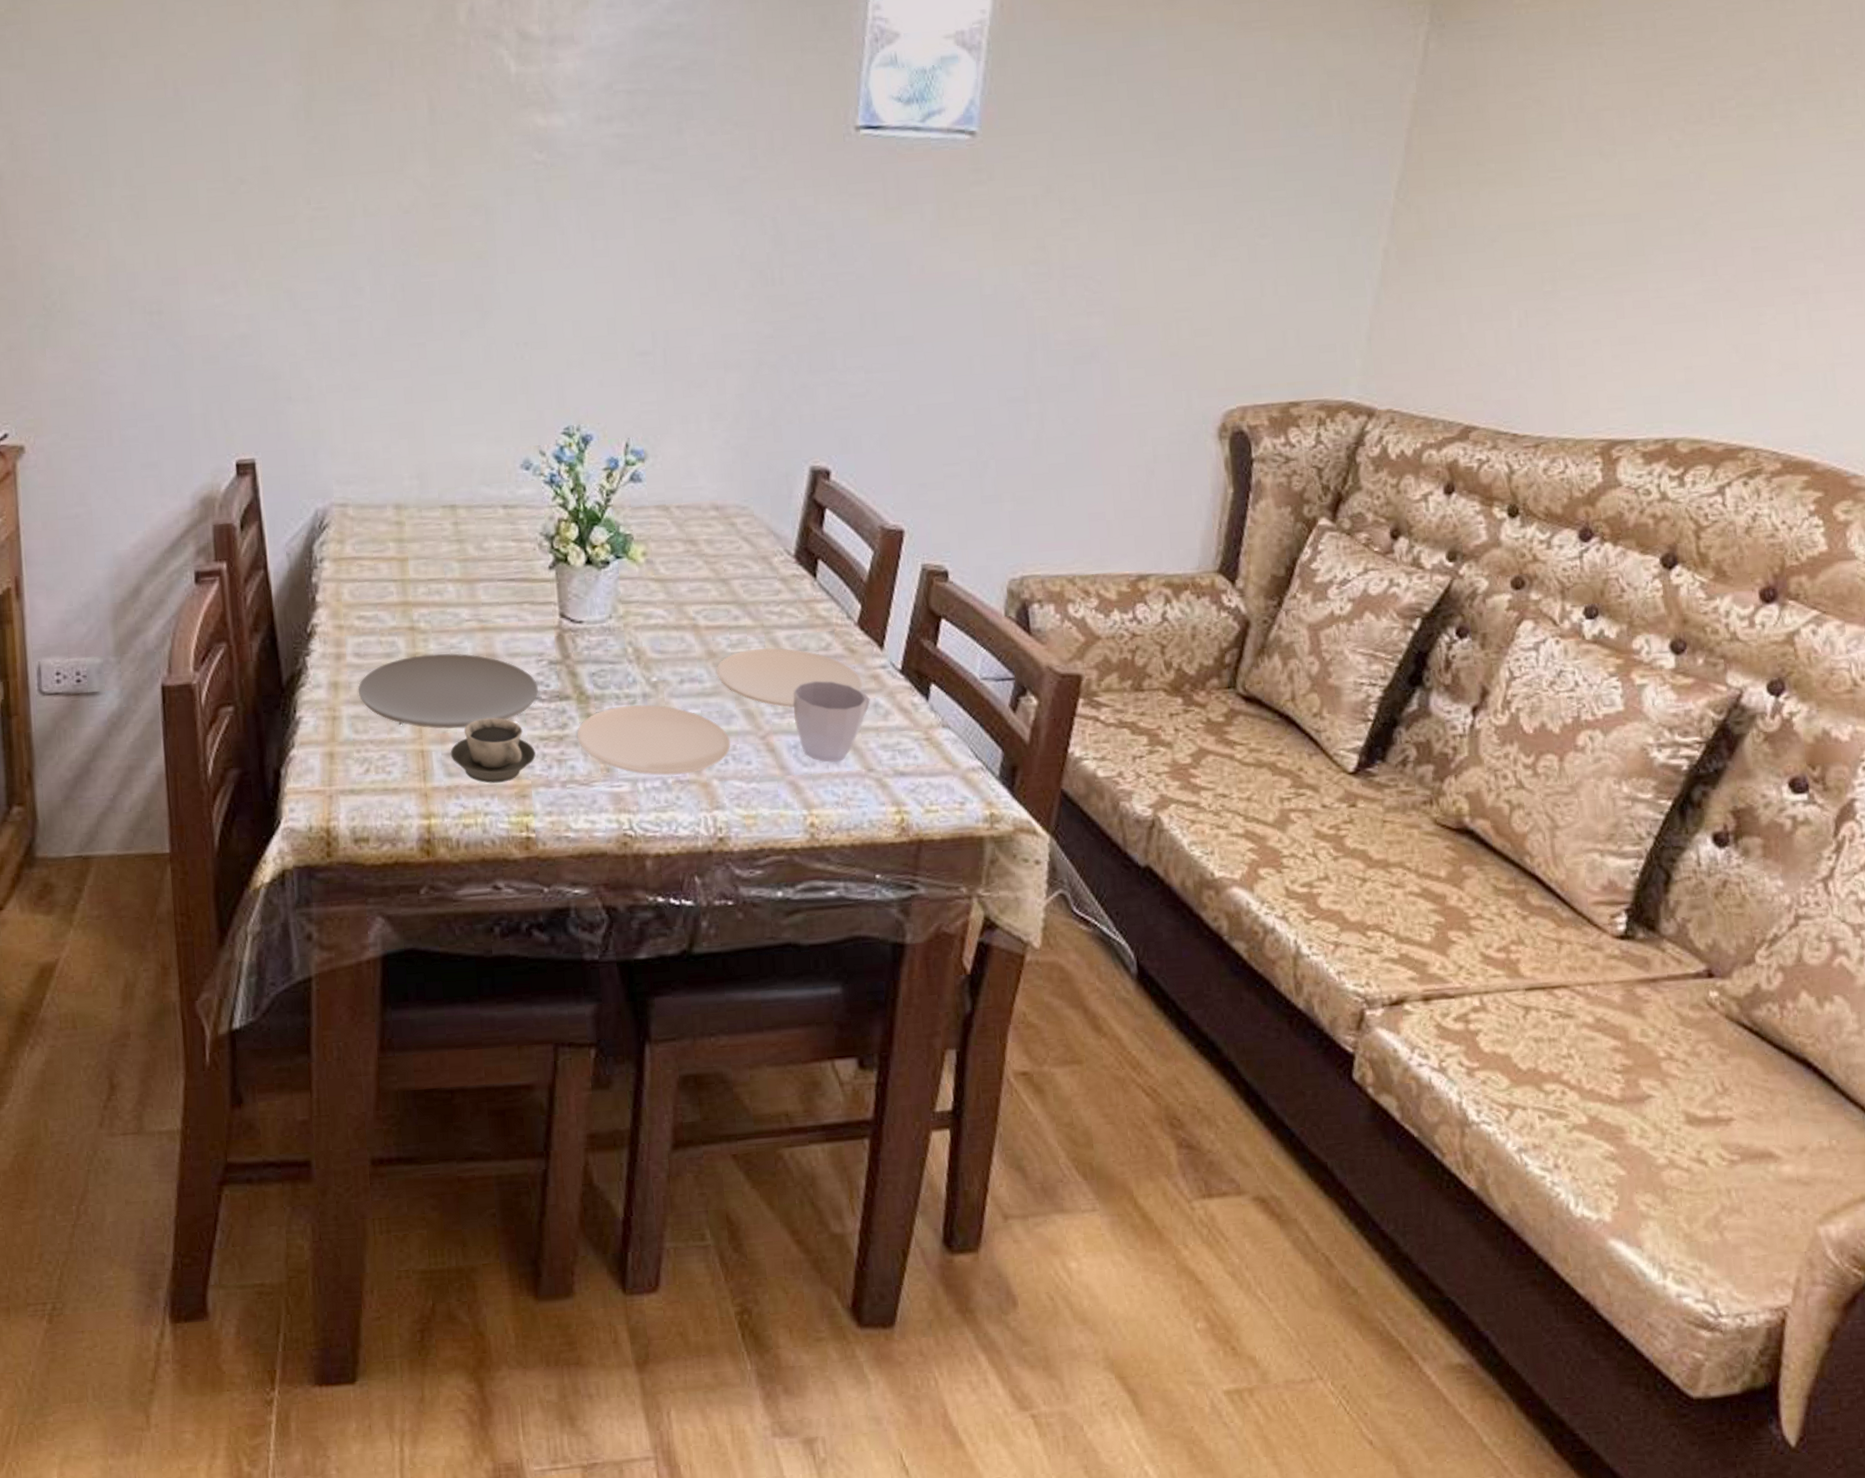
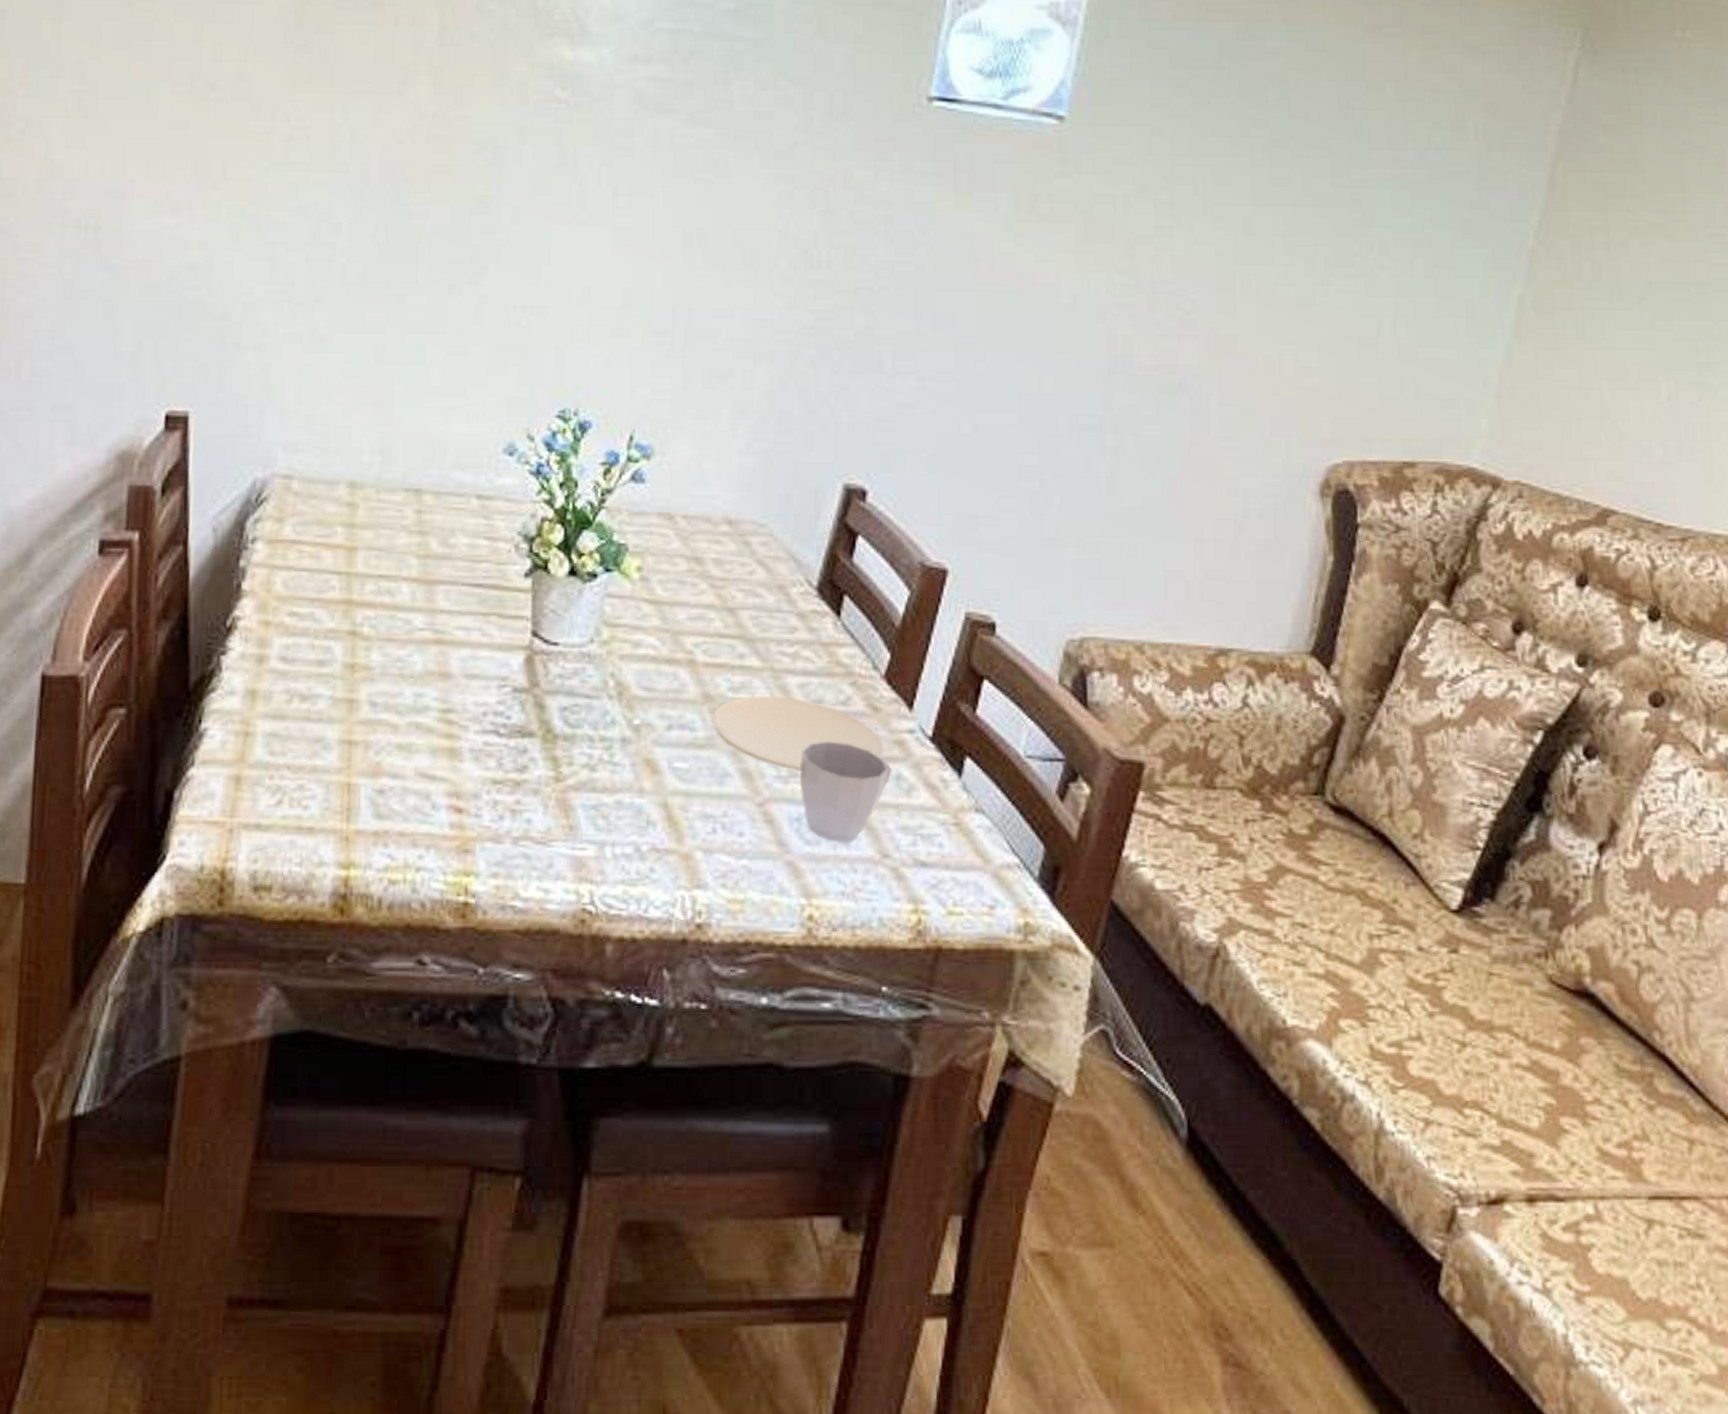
plate: present [358,653,538,729] -> none [280,666,497,761]
cup: present [450,717,536,784] -> none [382,750,486,832]
plate: present [577,704,731,776] -> none [537,751,722,843]

